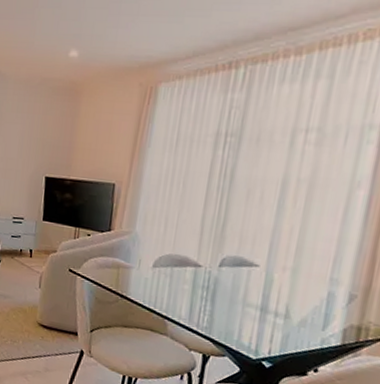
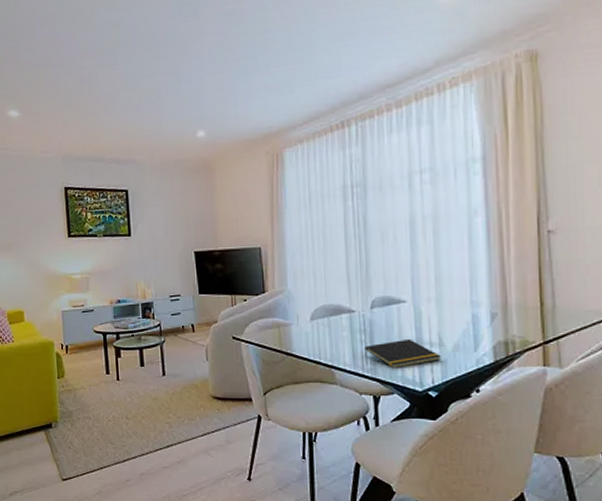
notepad: none [202,303,284,333] -> present [364,338,441,369]

